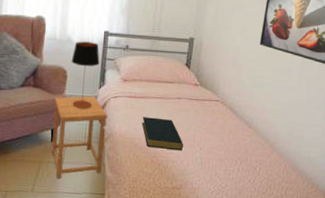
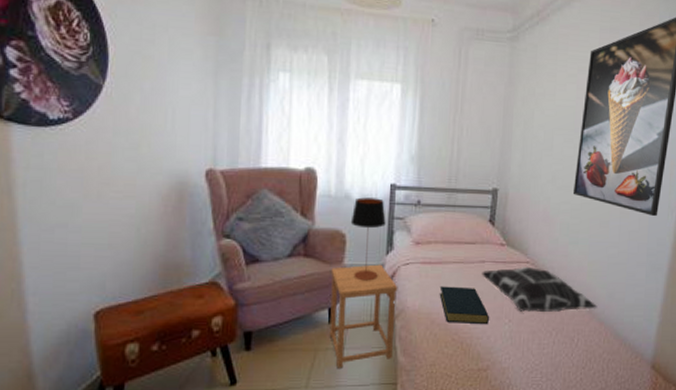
decorative pillow: none [178,104,278,144] -> present [482,266,598,312]

